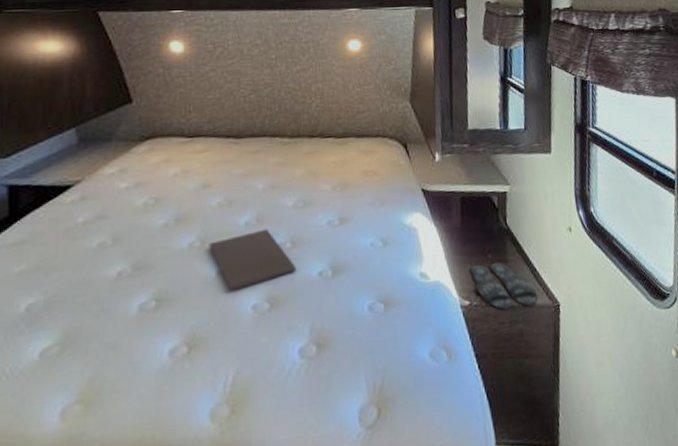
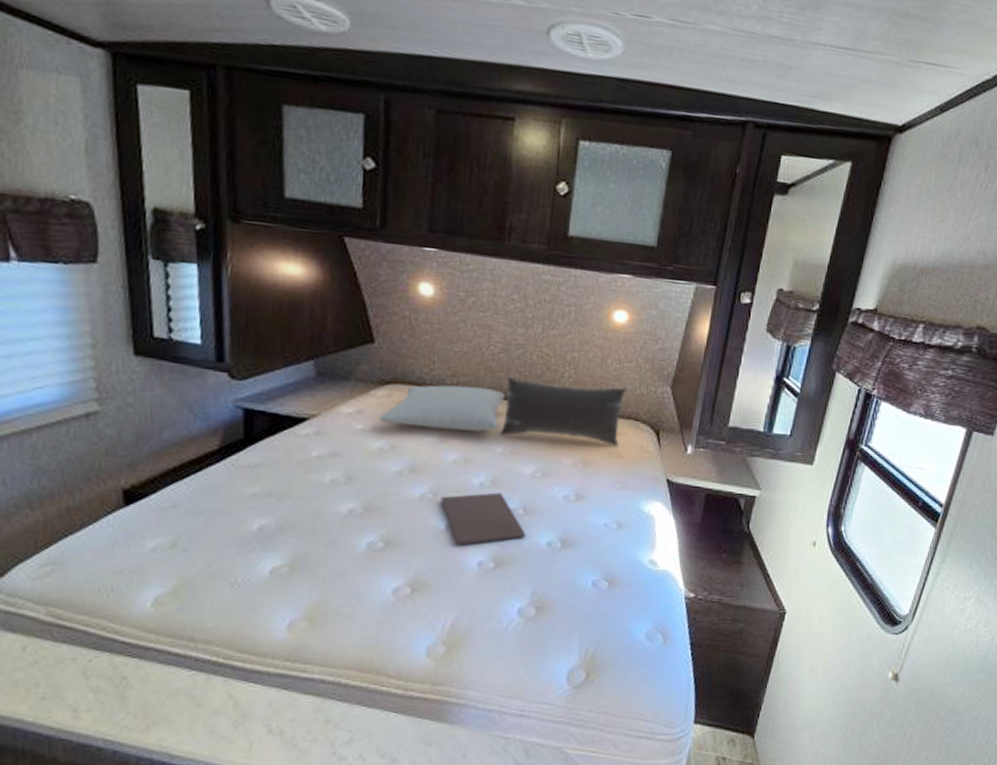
pillow: none [141,128,260,178] -> present [379,385,506,432]
pillow: none [259,108,372,173] -> present [499,376,627,446]
slippers: present [470,262,538,310] -> none [701,561,765,610]

